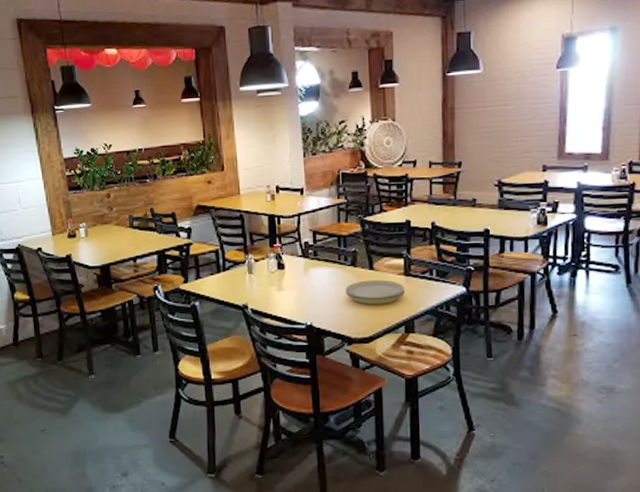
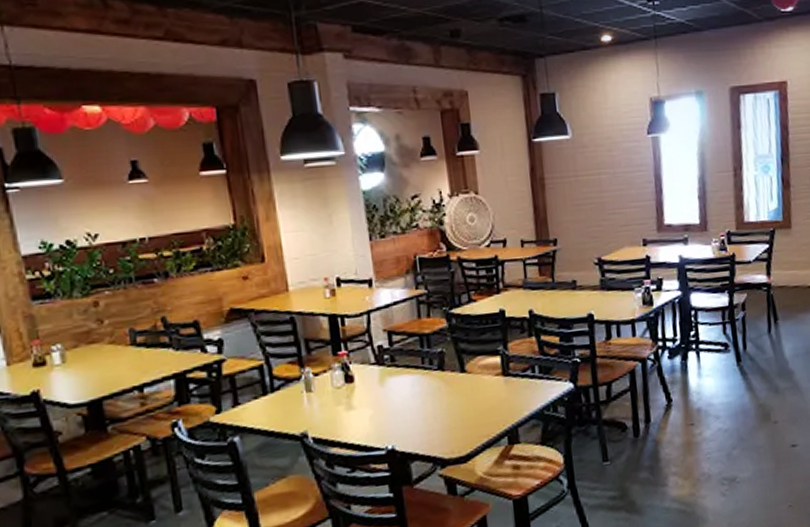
plate: present [346,280,406,305] -> none [433,383,506,416]

